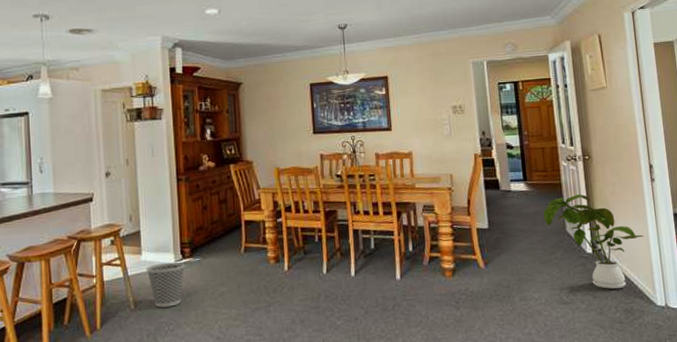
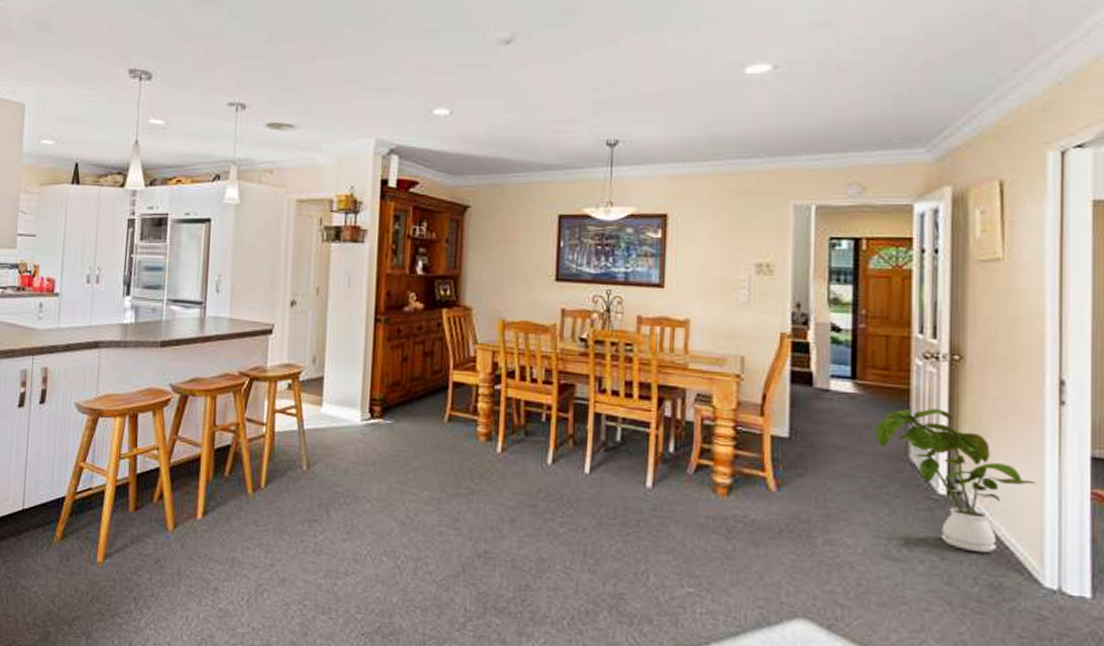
wastebasket: present [146,262,185,308] -> none [325,420,373,475]

